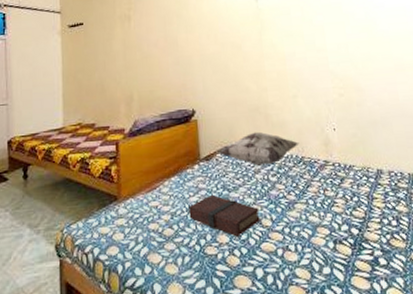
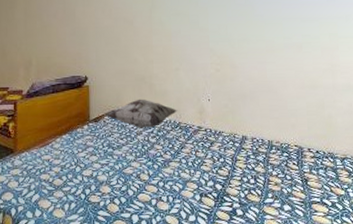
book: present [188,194,260,237] -> none [77,151,139,188]

